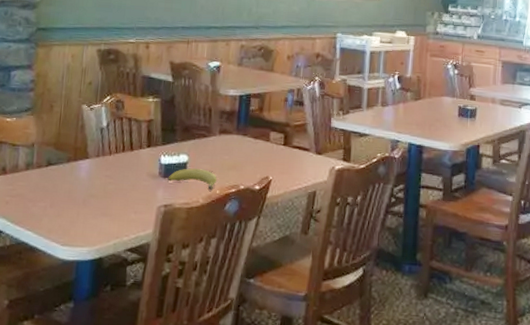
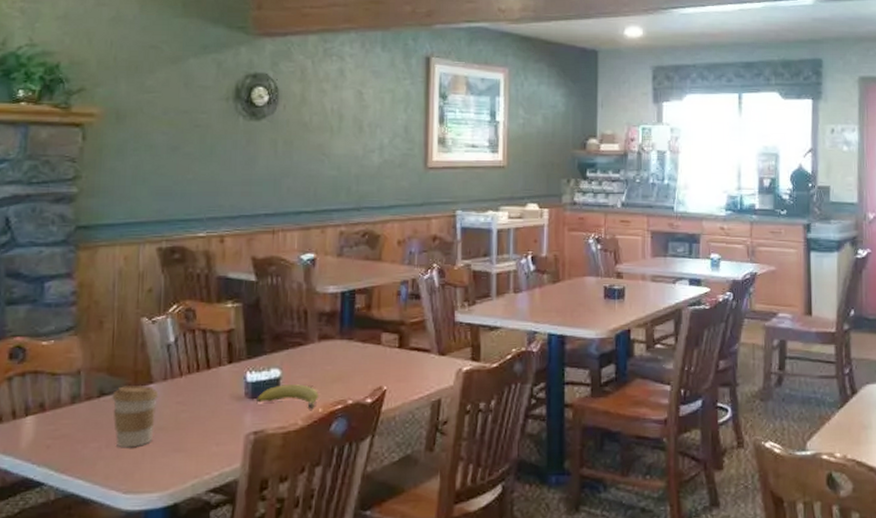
coffee cup: none [57,159,93,209] -> present [112,384,159,448]

